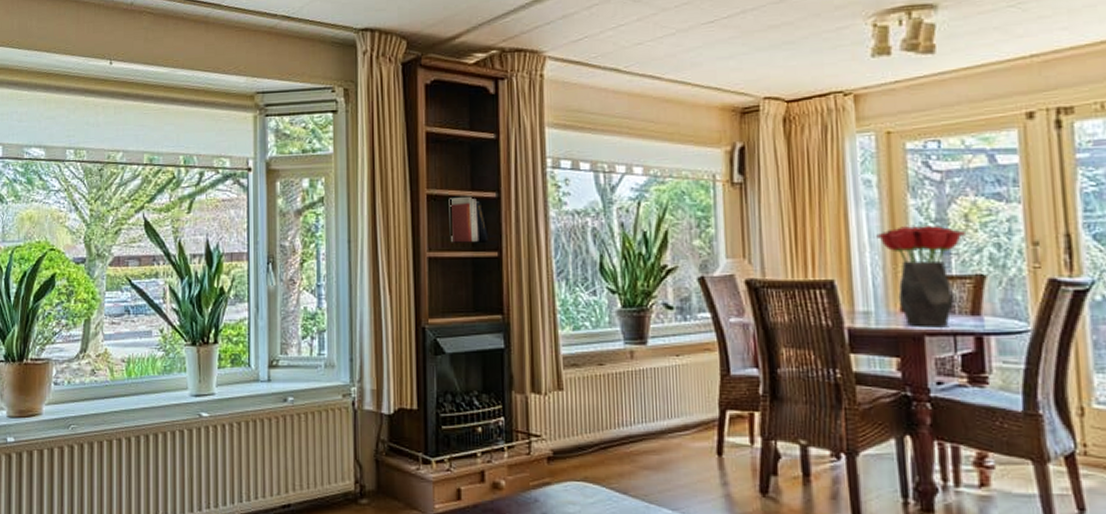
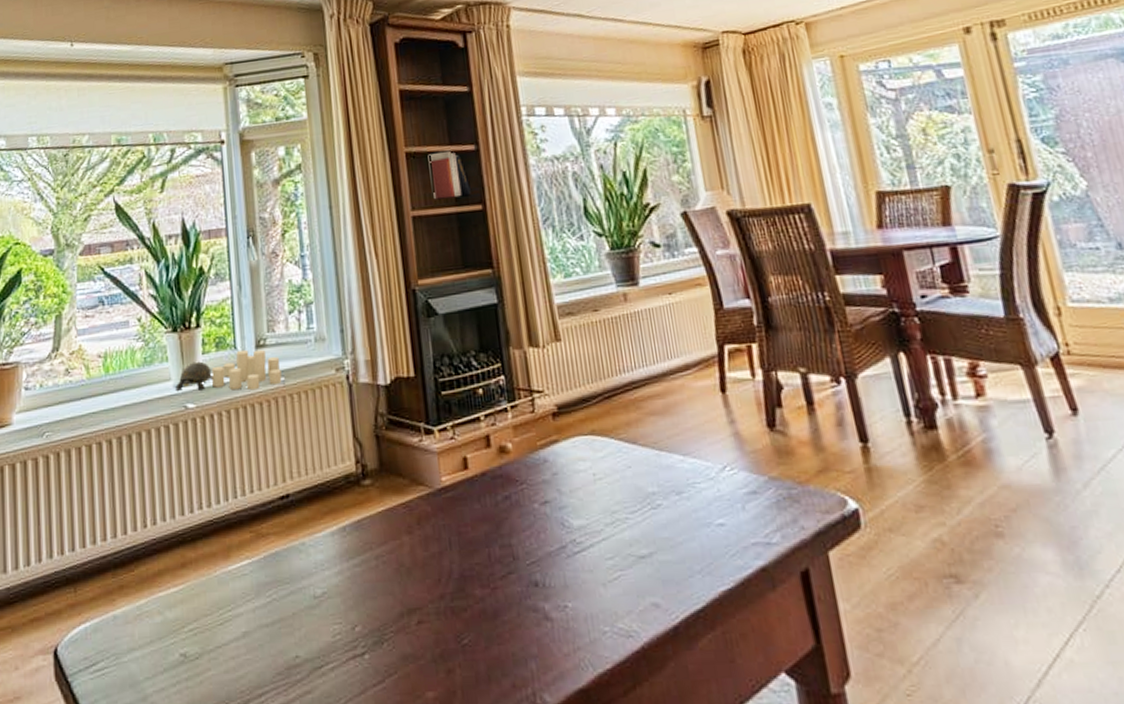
decorative figurine: none [191,375,227,402] -> present [175,361,214,391]
candle: none [226,368,291,407] -> present [211,349,282,391]
bouquet: present [876,226,965,328] -> none [844,141,926,243]

